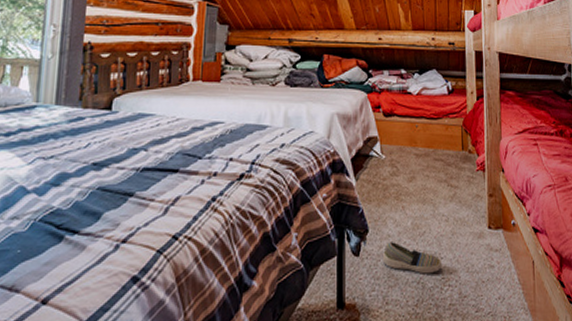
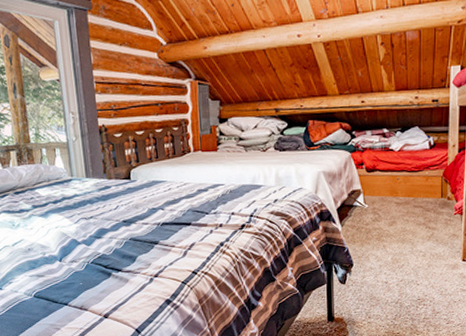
shoe: present [383,242,443,274] -> none [366,273,419,297]

